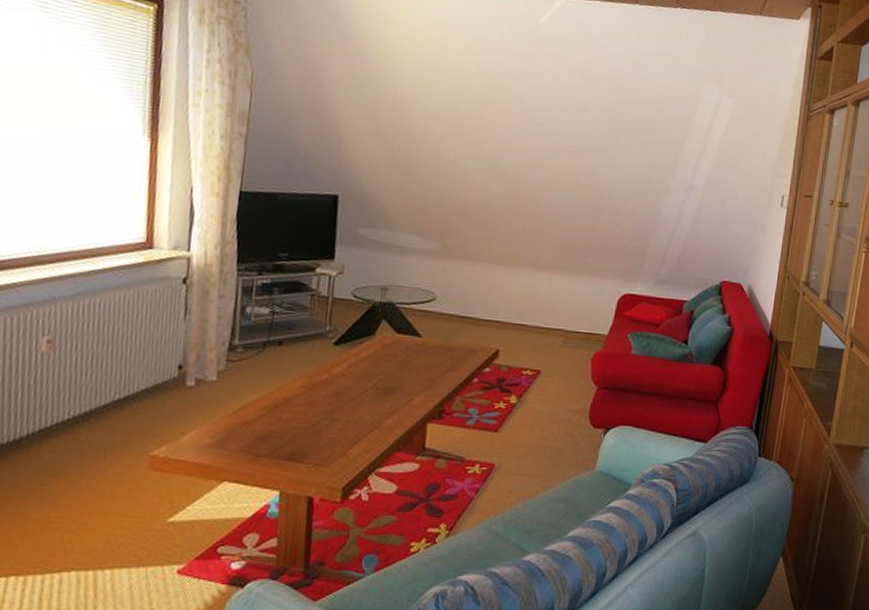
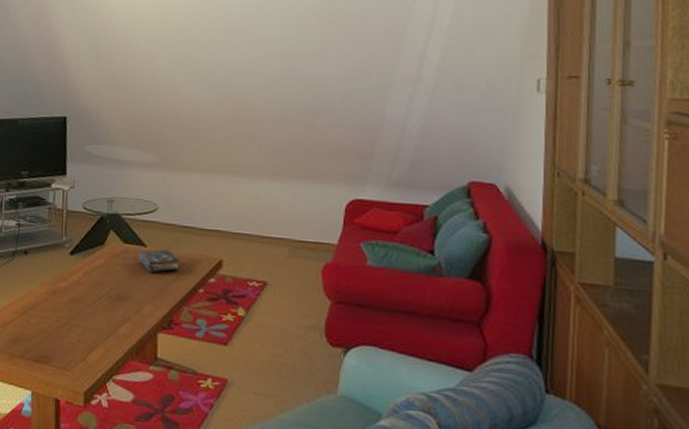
book: none [412,339,455,363] -> present [139,249,179,273]

